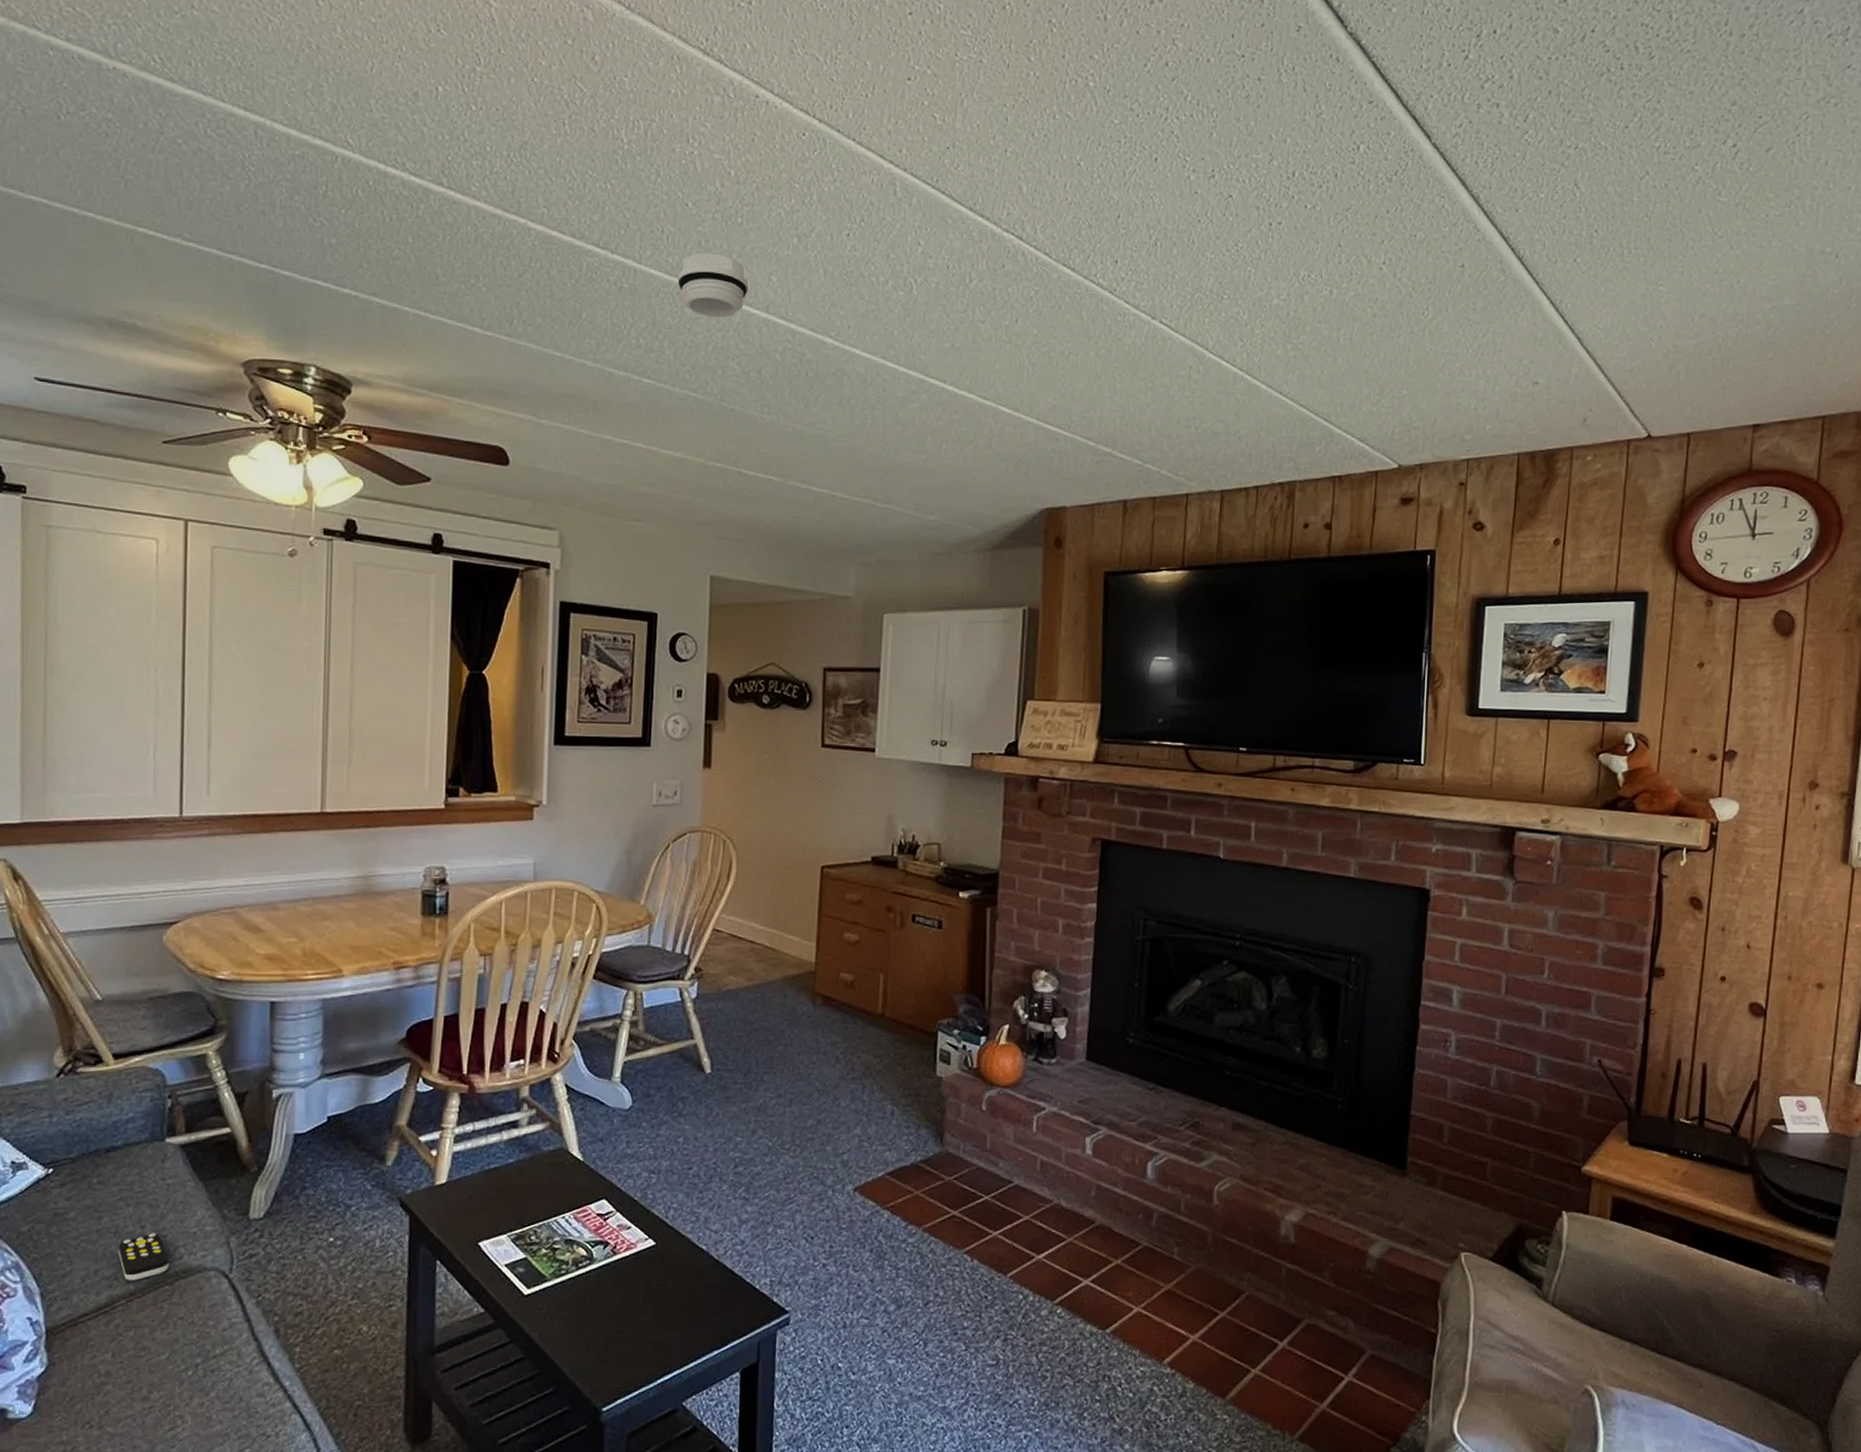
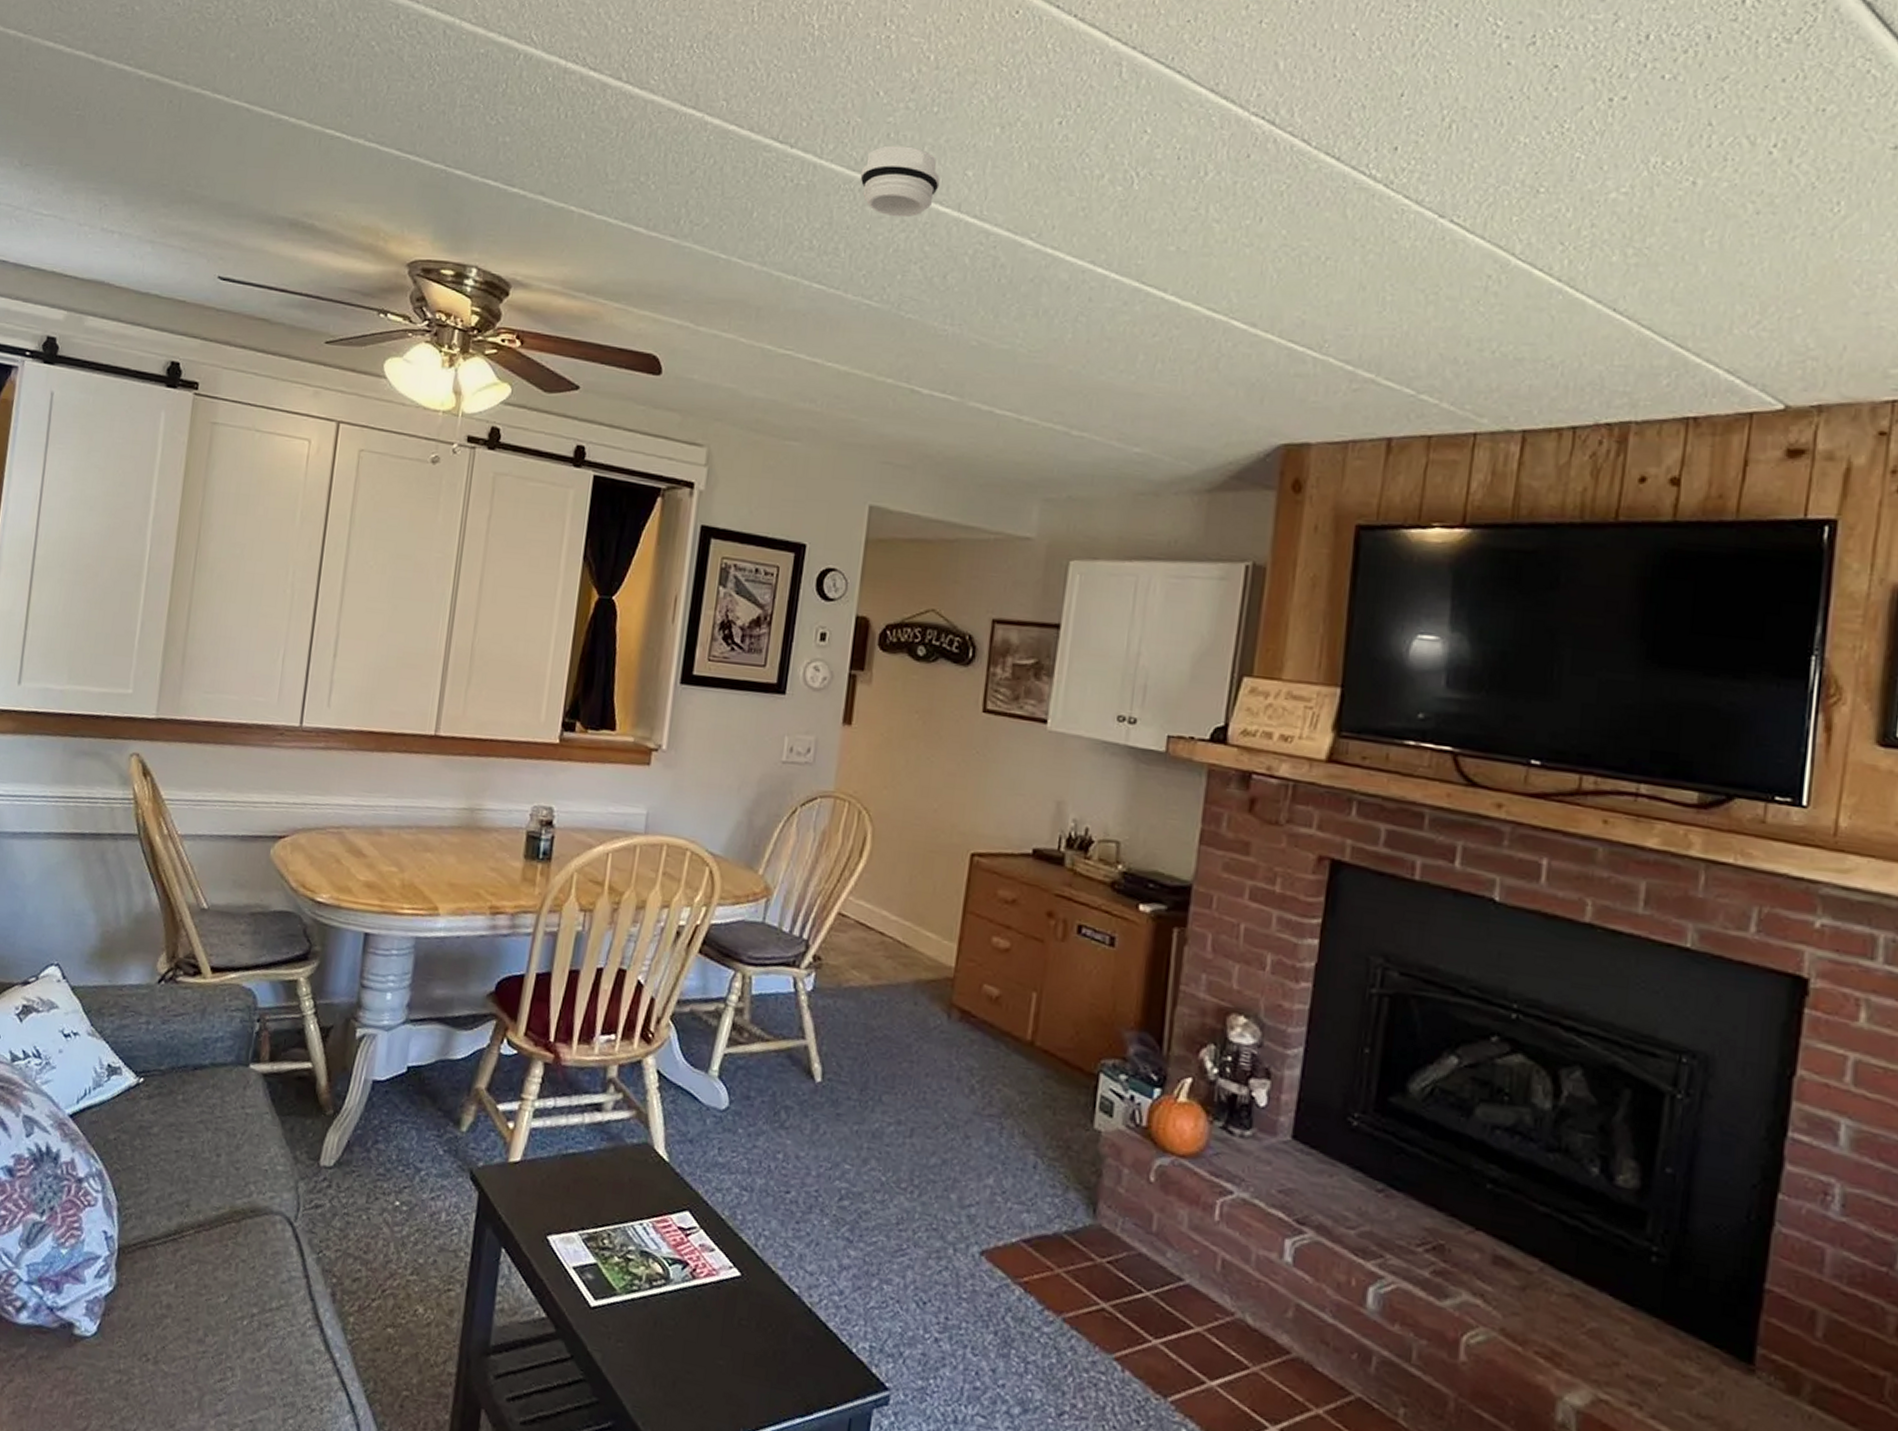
remote control: present [117,1233,169,1281] -> none [192,1163,239,1212]

